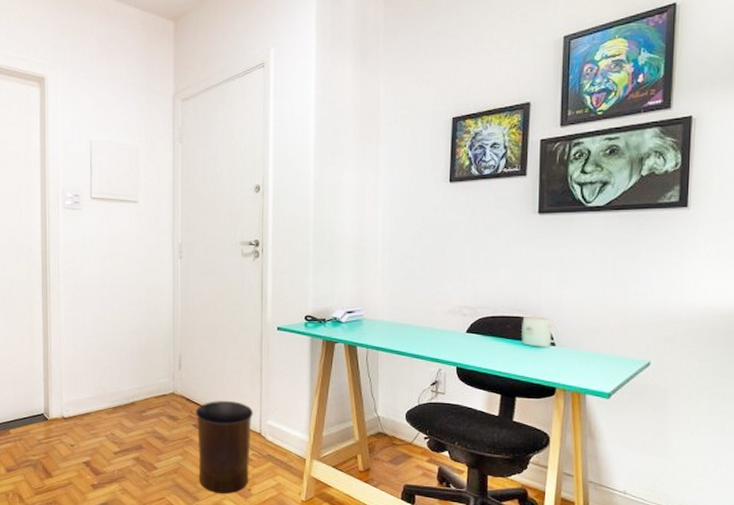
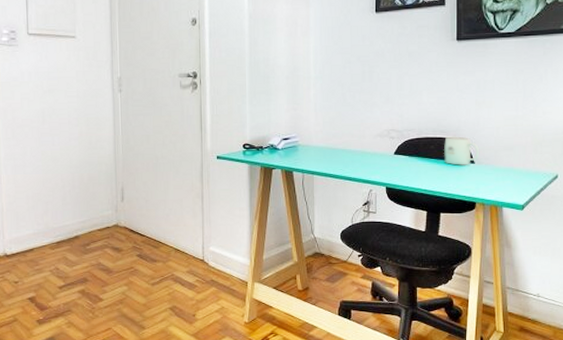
waste bin: present [195,400,253,494] -> none [139,229,196,320]

